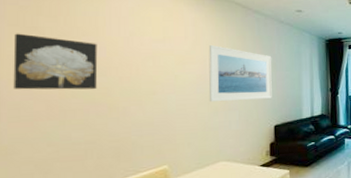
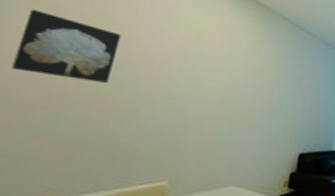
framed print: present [208,44,272,102] -> none [231,55,311,123]

